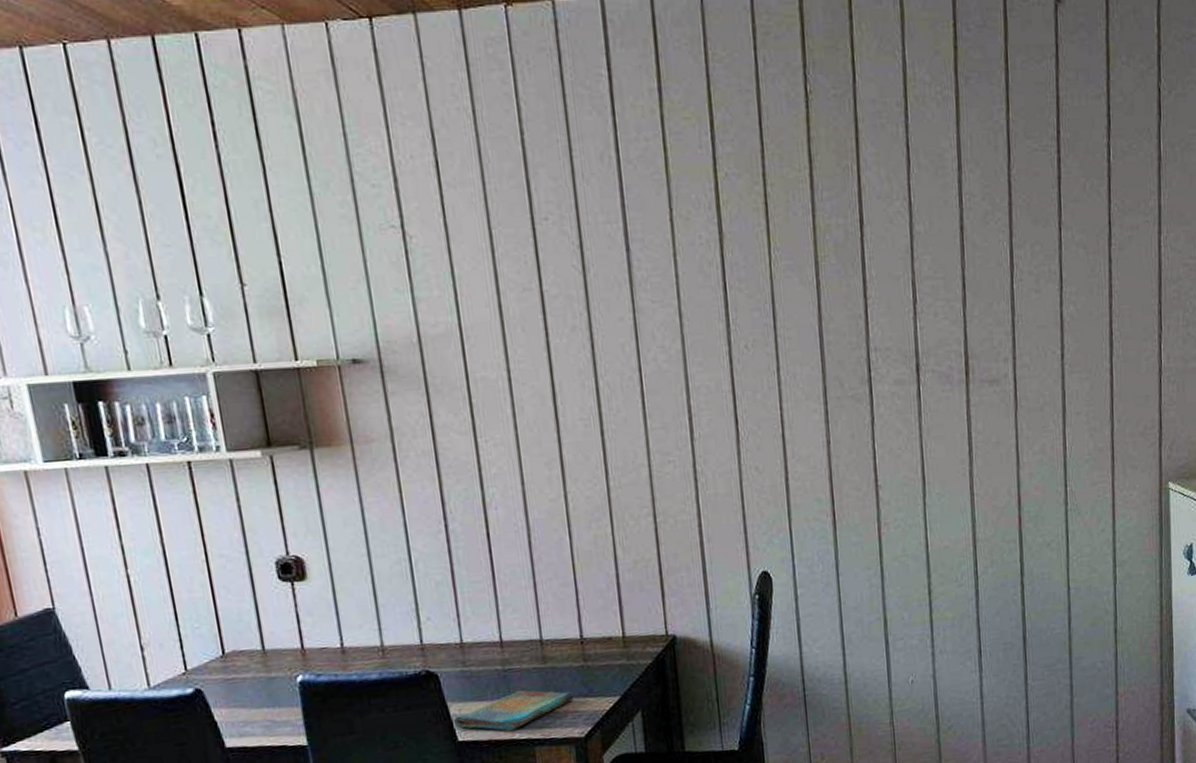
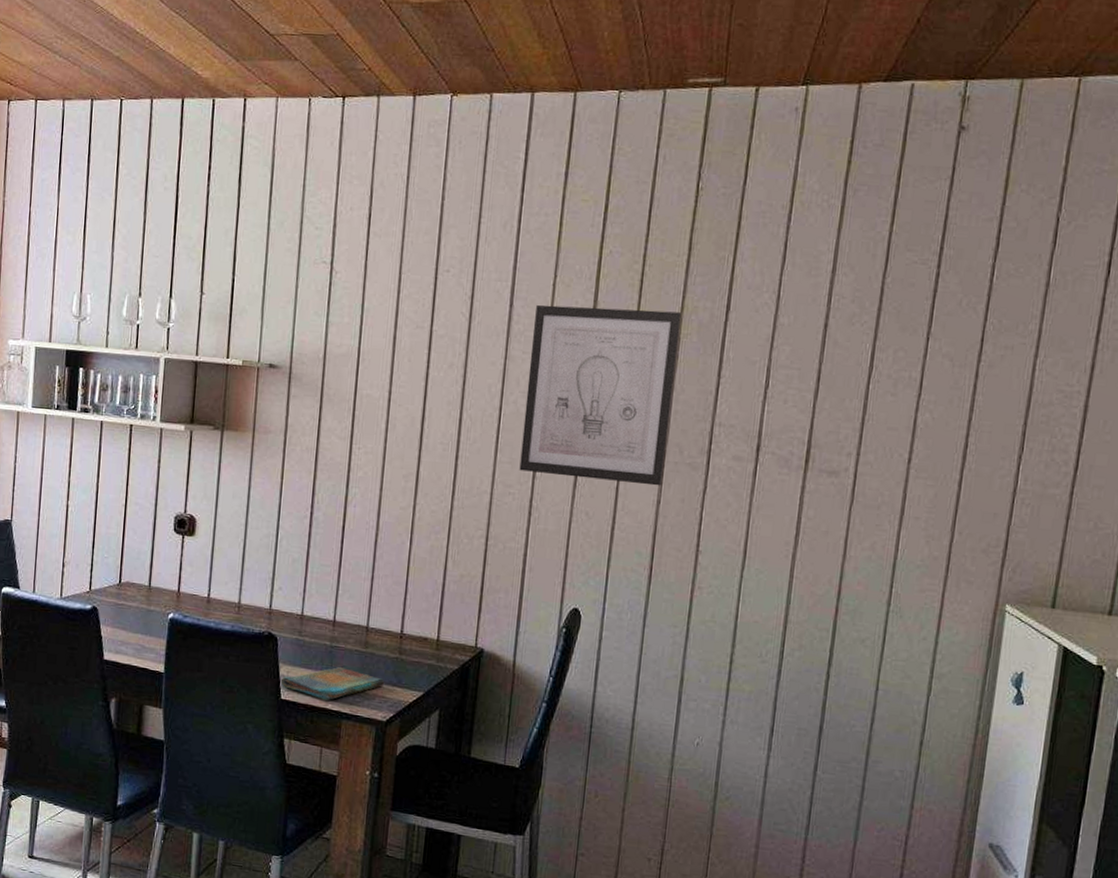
wall art: none [656,233,828,435] -> present [519,304,682,486]

